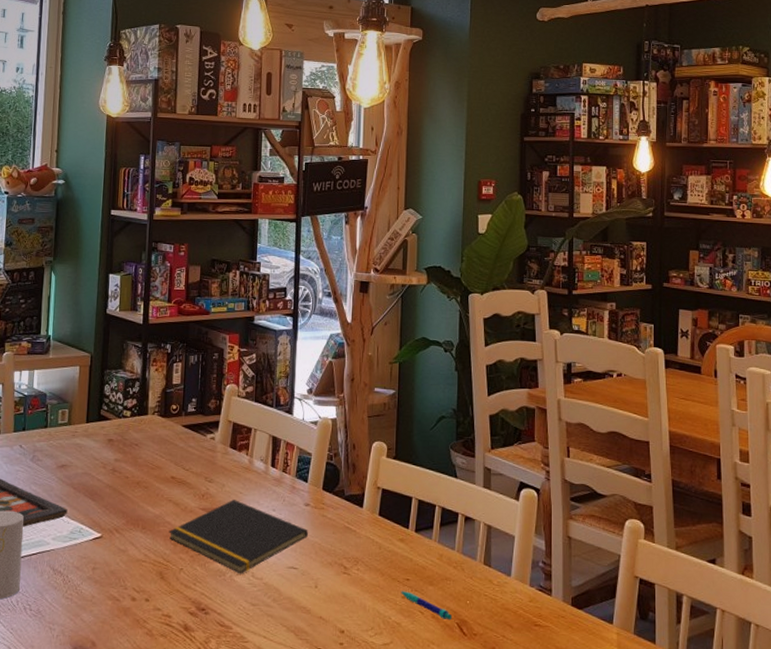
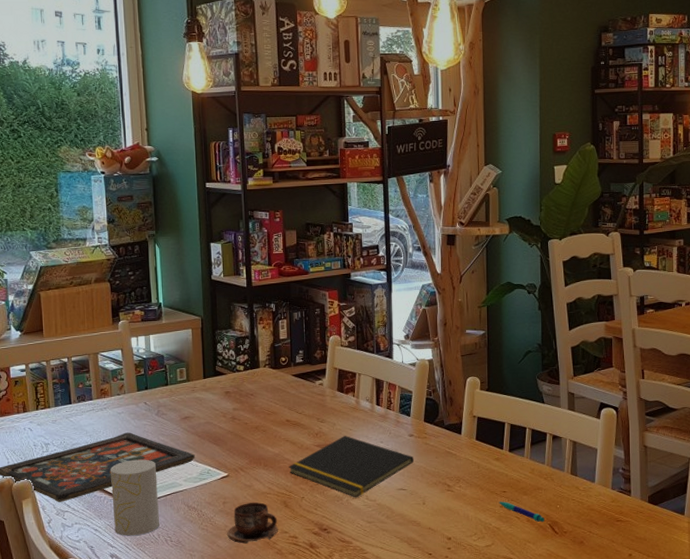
cup: none [93,571,151,620] -> present [227,502,279,544]

